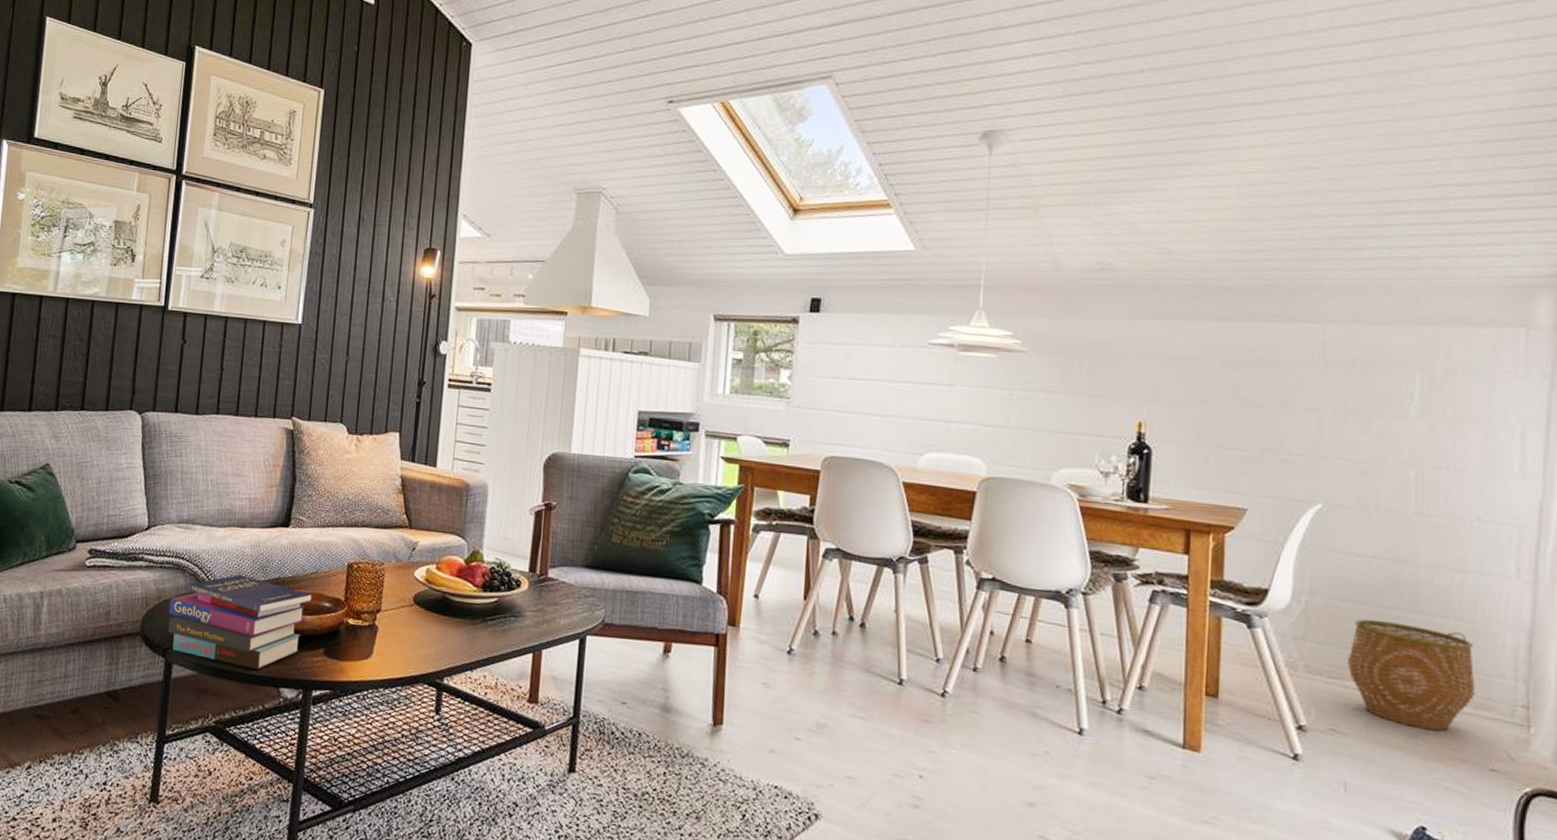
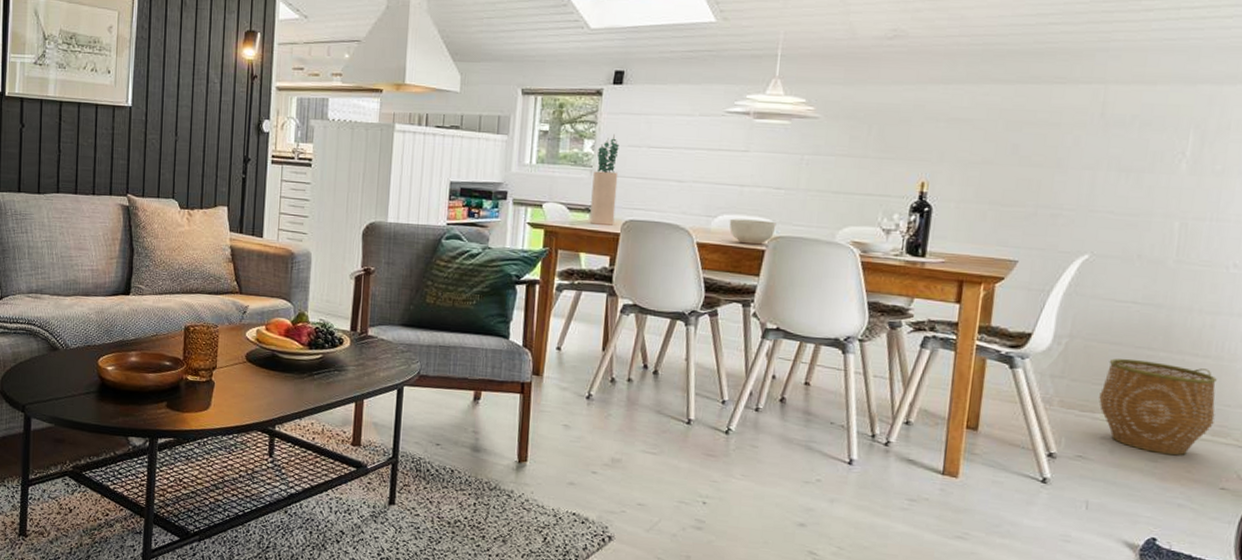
books: present [168,574,312,670] -> none [24,338,154,421]
vase: none [787,364,818,462] -> present [589,134,620,226]
bowl: none [936,457,987,486] -> present [729,218,777,245]

